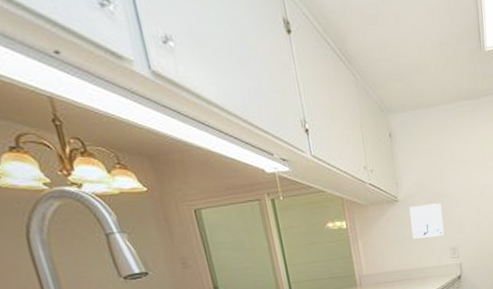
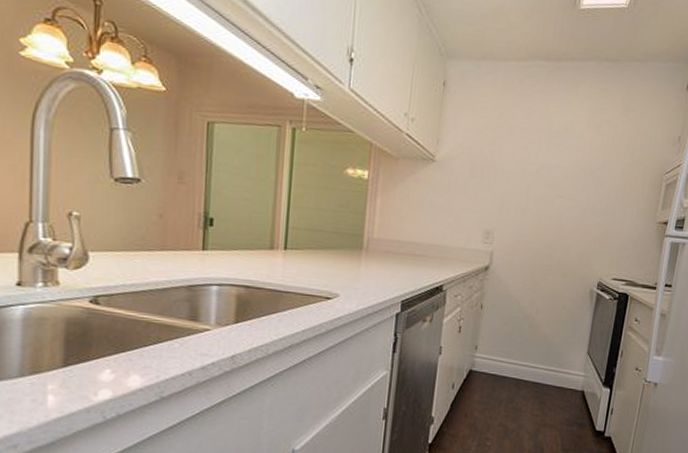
wall art: present [409,203,445,239] -> none [442,170,485,214]

